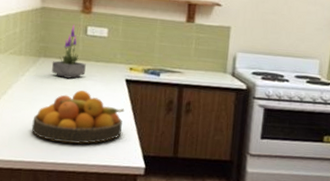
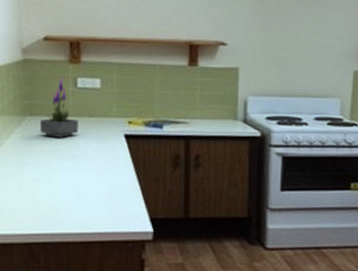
fruit bowl: present [31,90,125,144] -> none [22,149,126,211]

